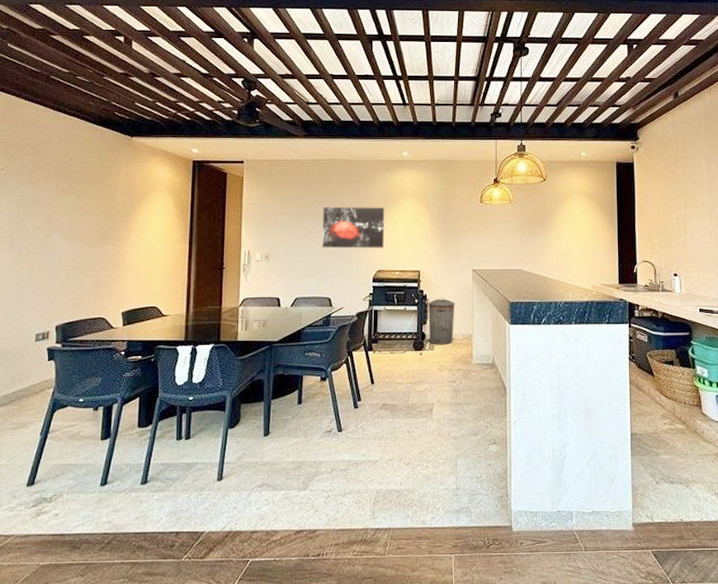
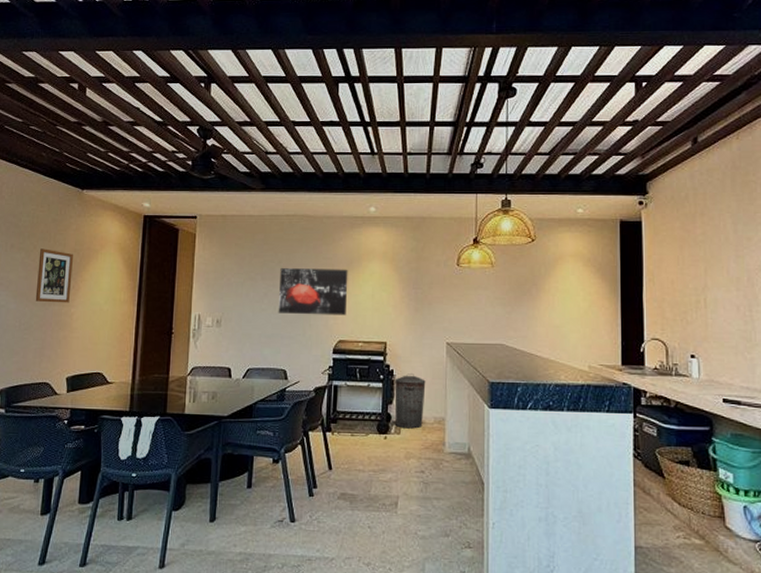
wall art: none [88,192,125,243] -> present [35,248,73,303]

